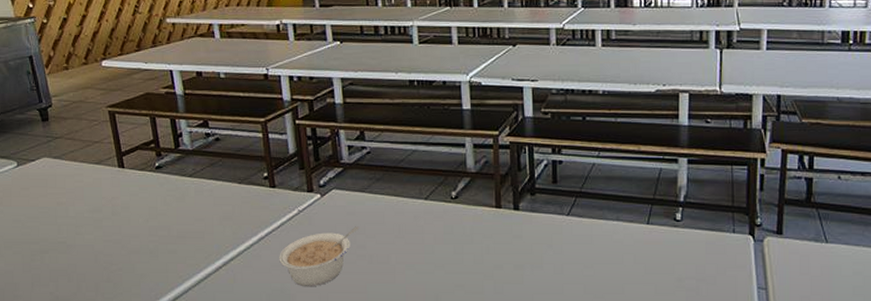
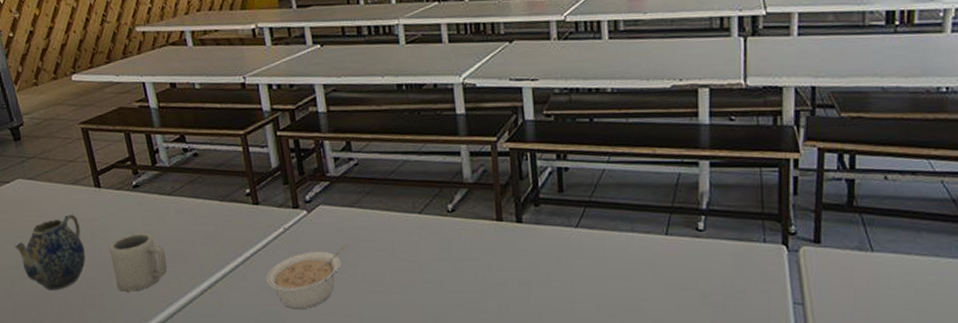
teapot: none [36,192,105,265] -> present [14,214,86,290]
cup: none [129,212,185,267] -> present [109,233,168,292]

